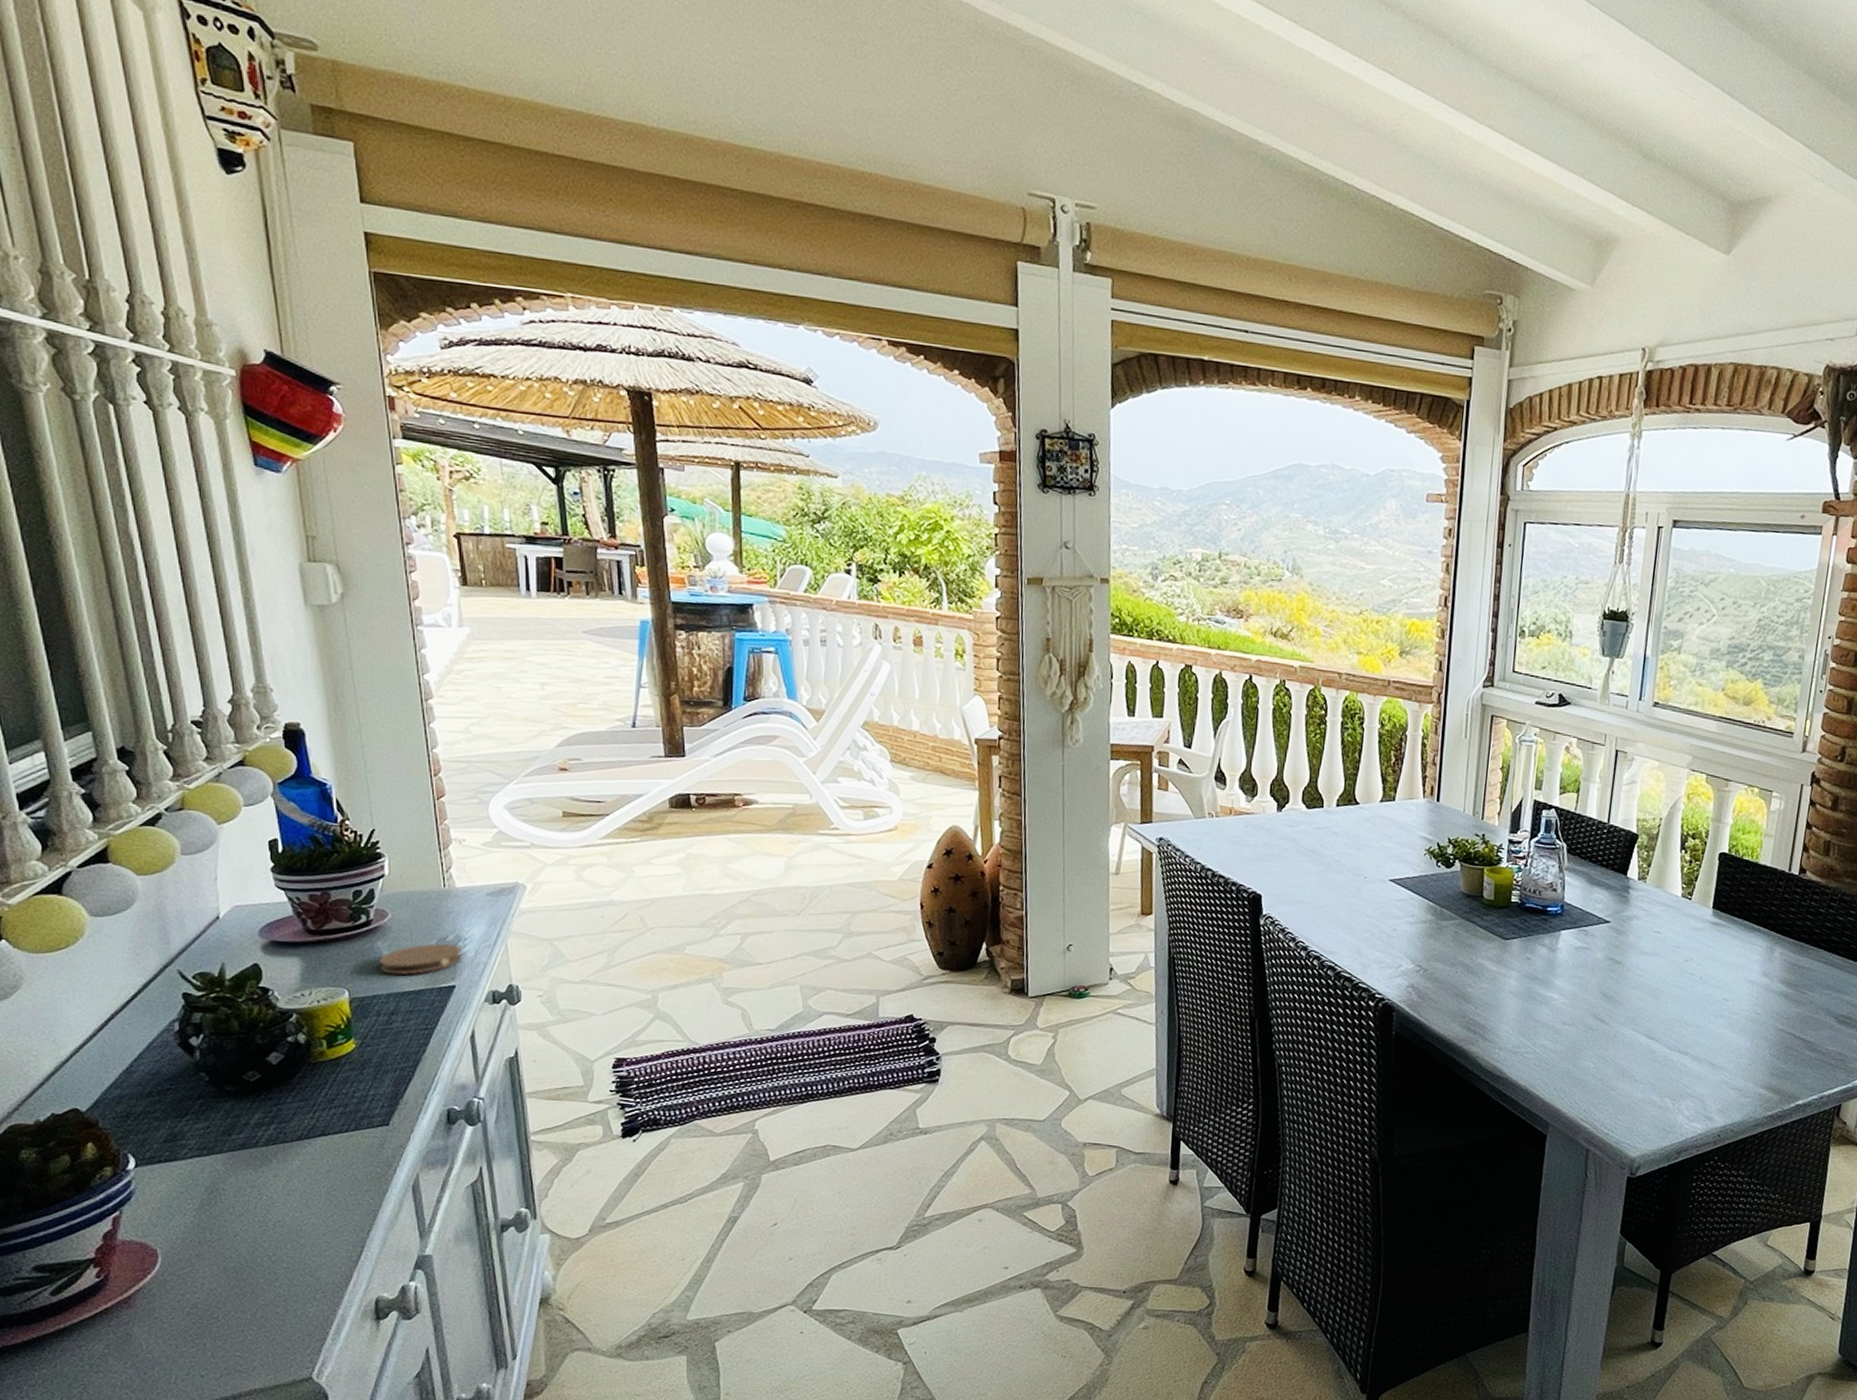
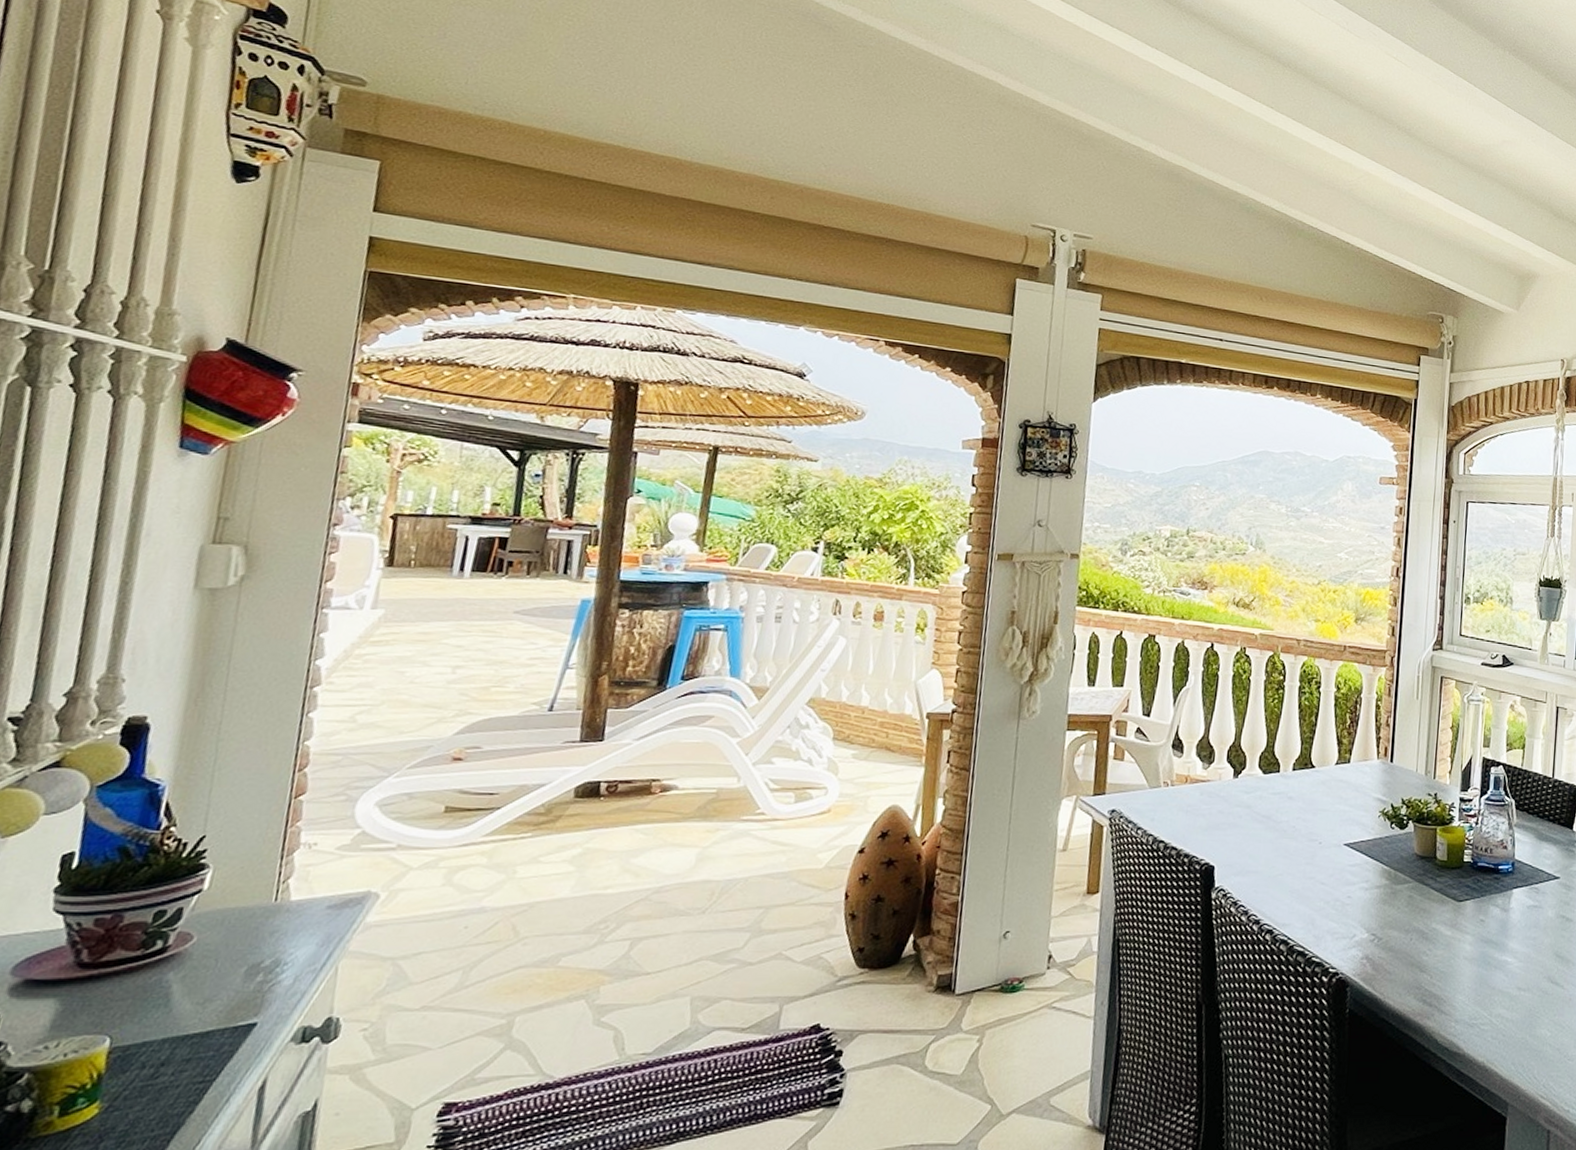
coaster: present [379,943,462,975] -> none [161,971,279,1014]

